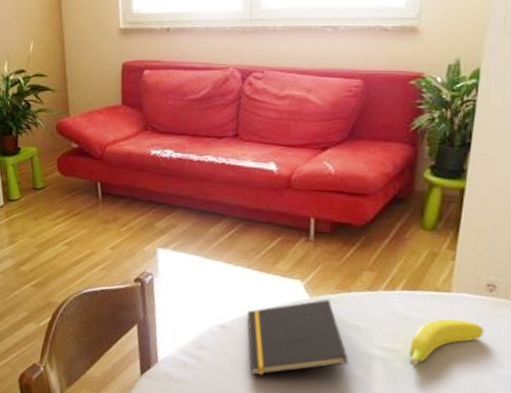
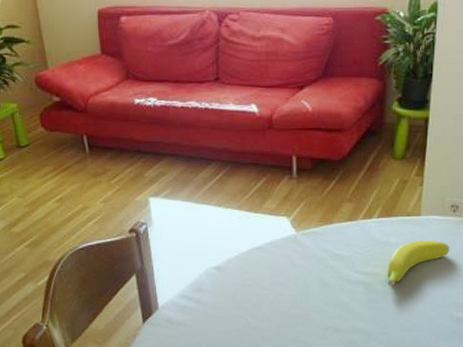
notepad: present [247,299,348,376] -> none [240,232,334,311]

